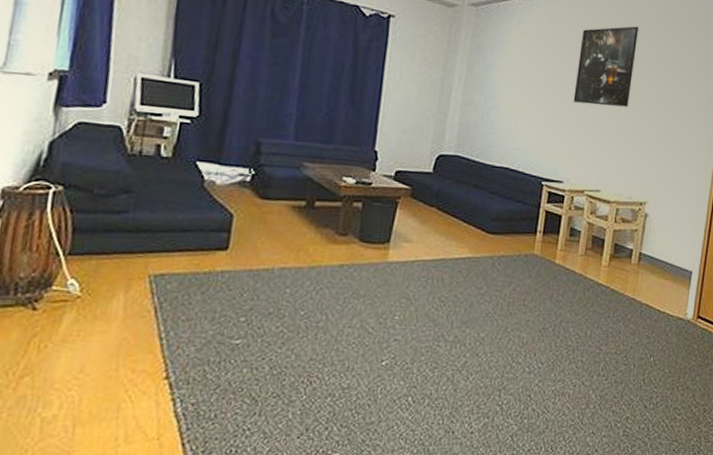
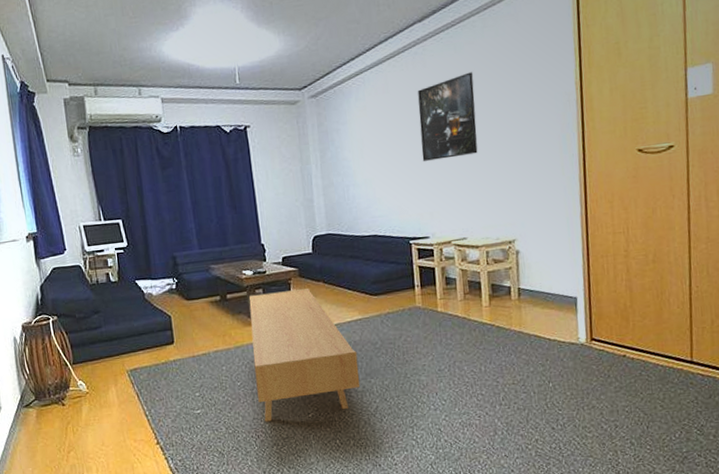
tv console: none [322,207,457,366] -> present [249,289,361,422]

